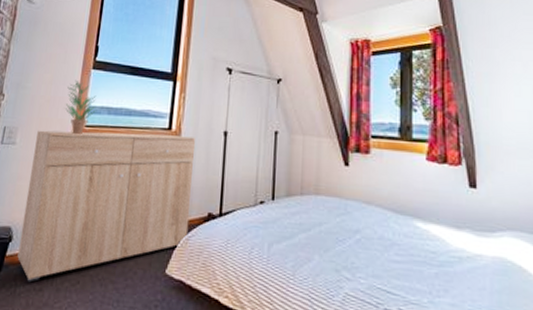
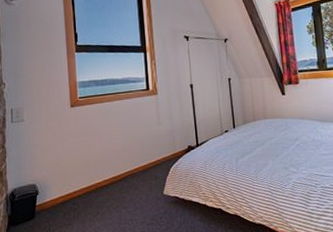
dresser: present [17,130,196,282] -> none [40,92,176,221]
potted plant: present [65,79,97,134] -> none [58,62,87,105]

